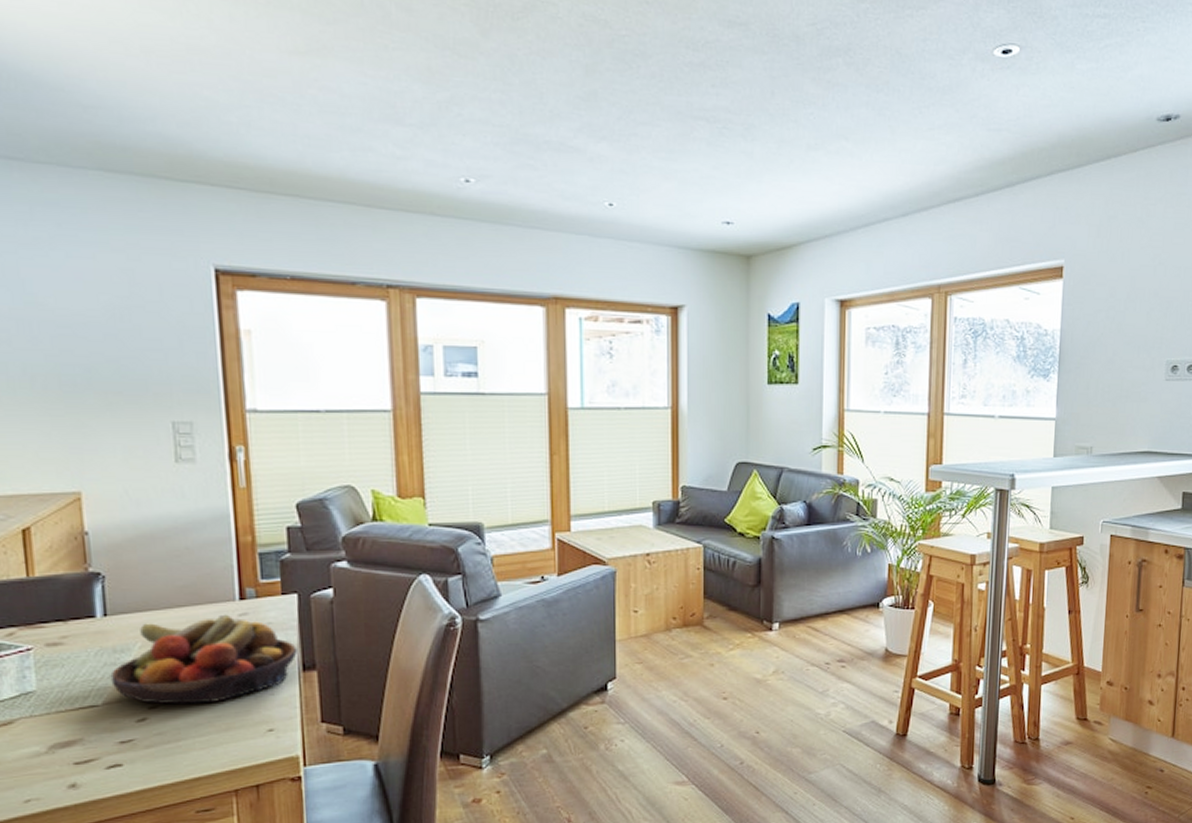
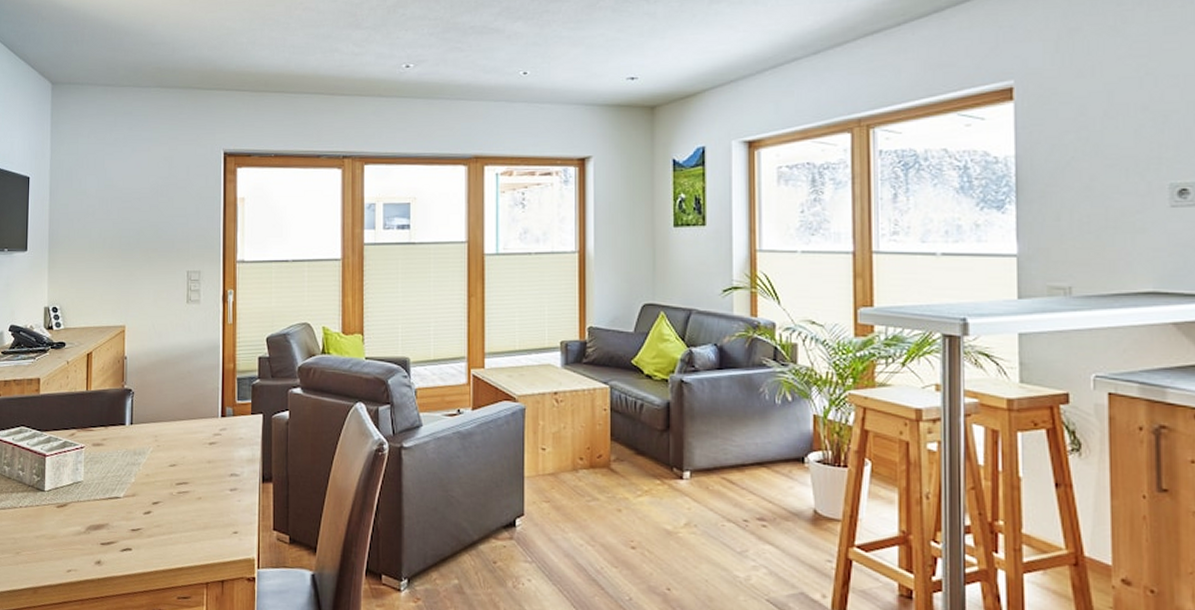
fruit bowl: present [110,614,297,705] -> none [130,428,259,504]

